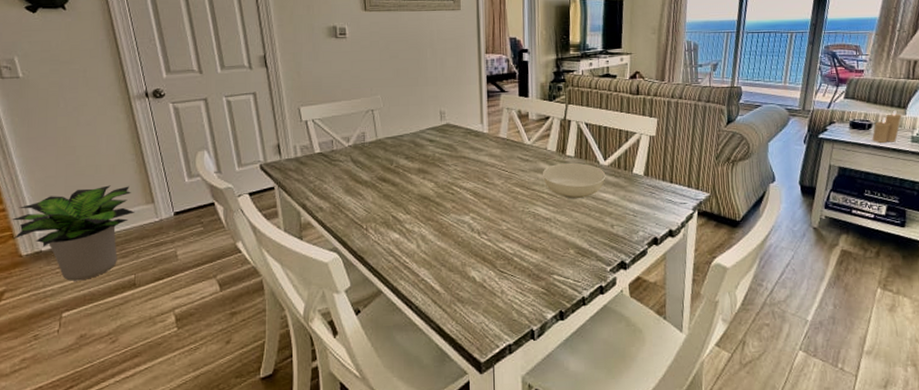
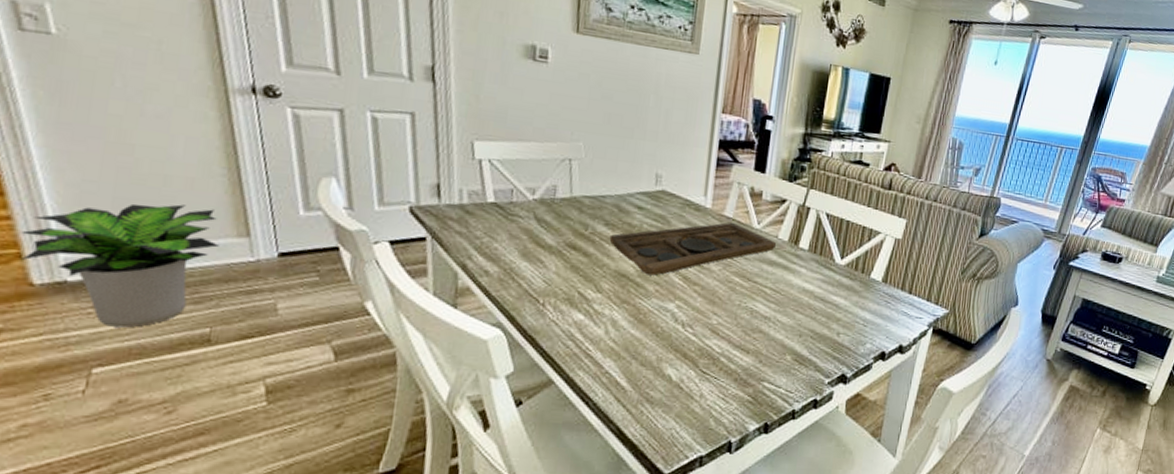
decorative tray: none [410,143,547,195] -> present [609,222,777,276]
bowl: present [542,162,606,199] -> none [767,255,840,299]
candle: present [872,110,902,144] -> none [1120,246,1152,280]

